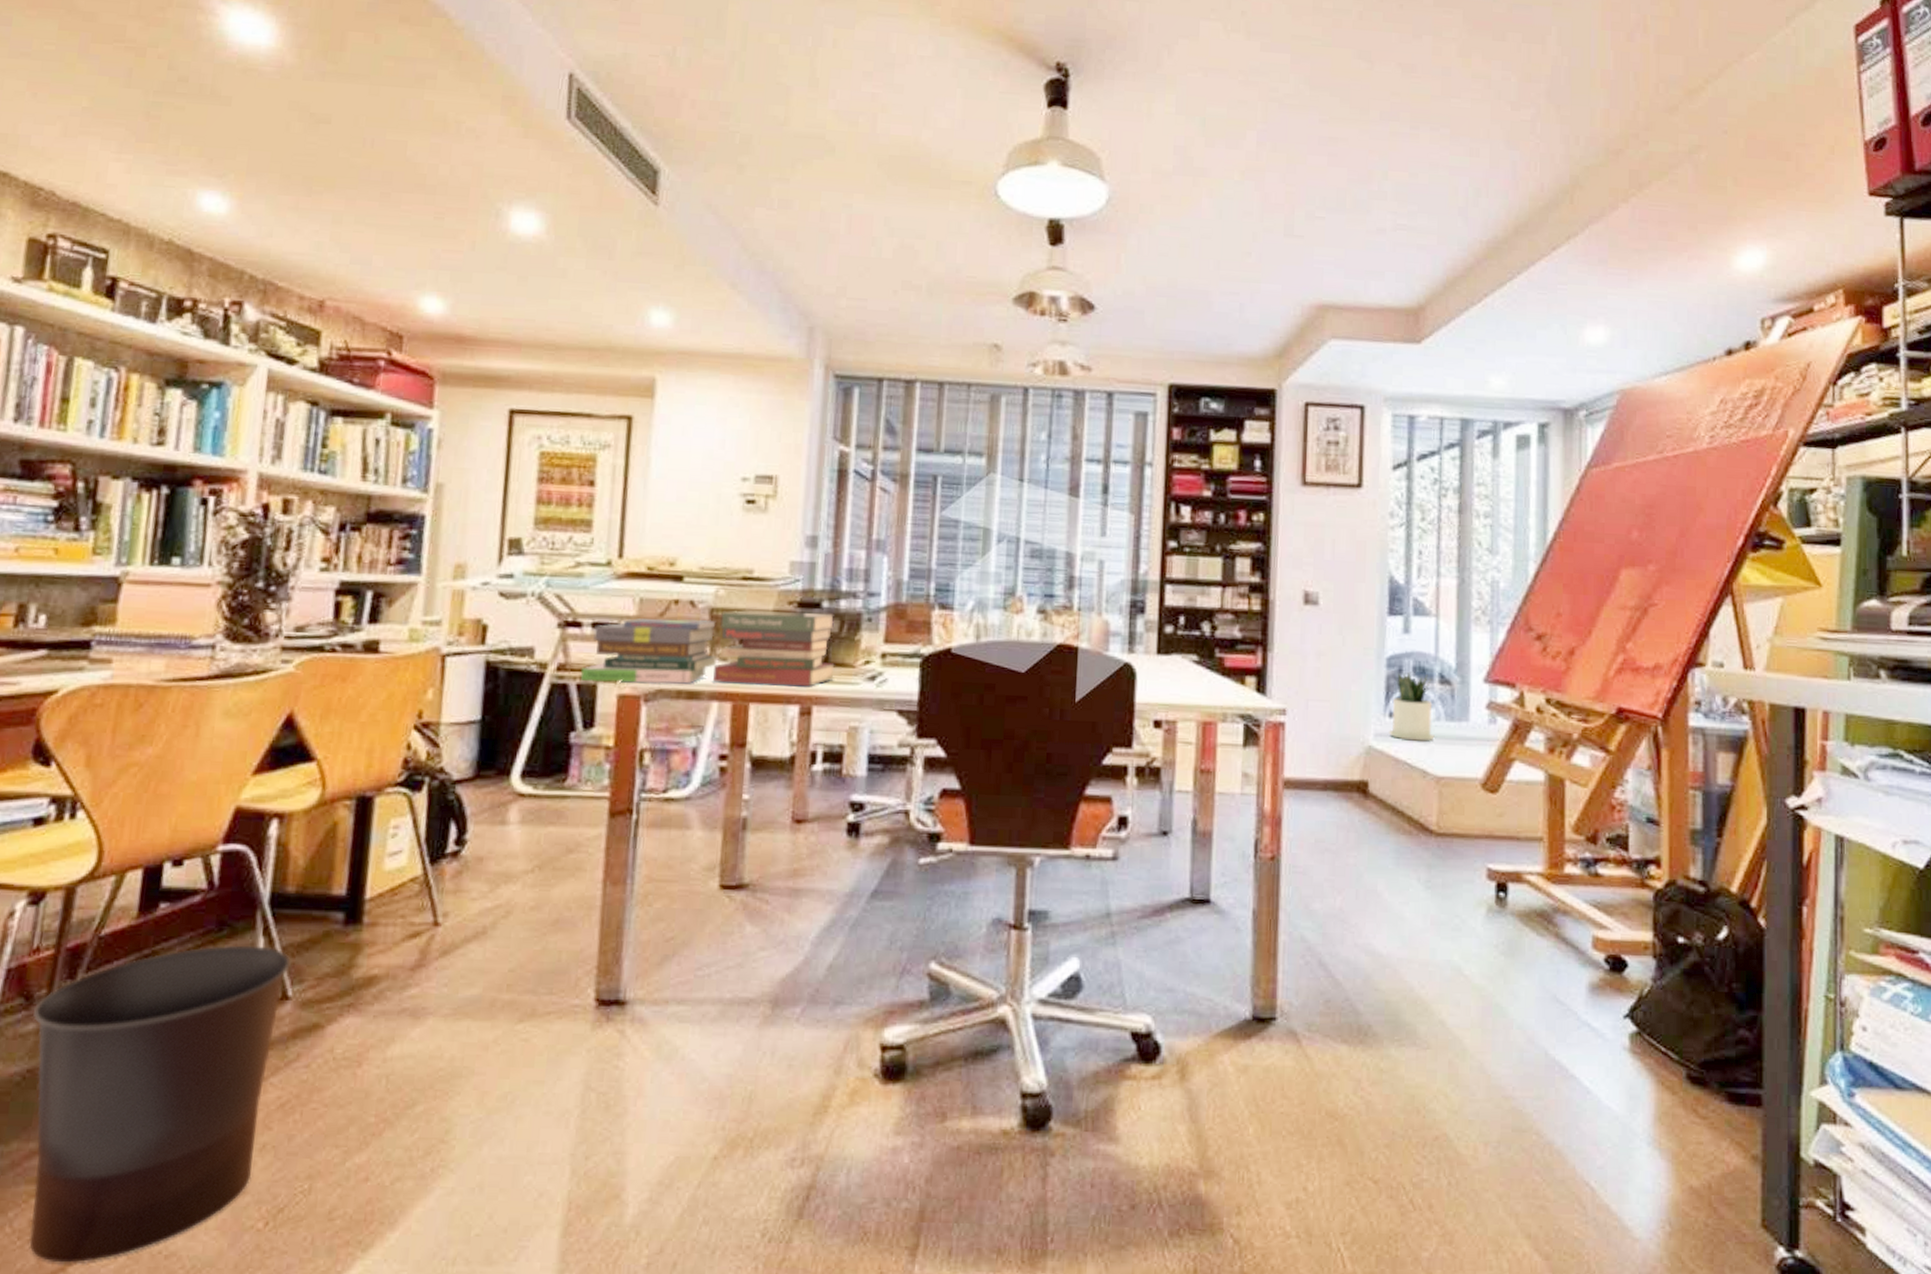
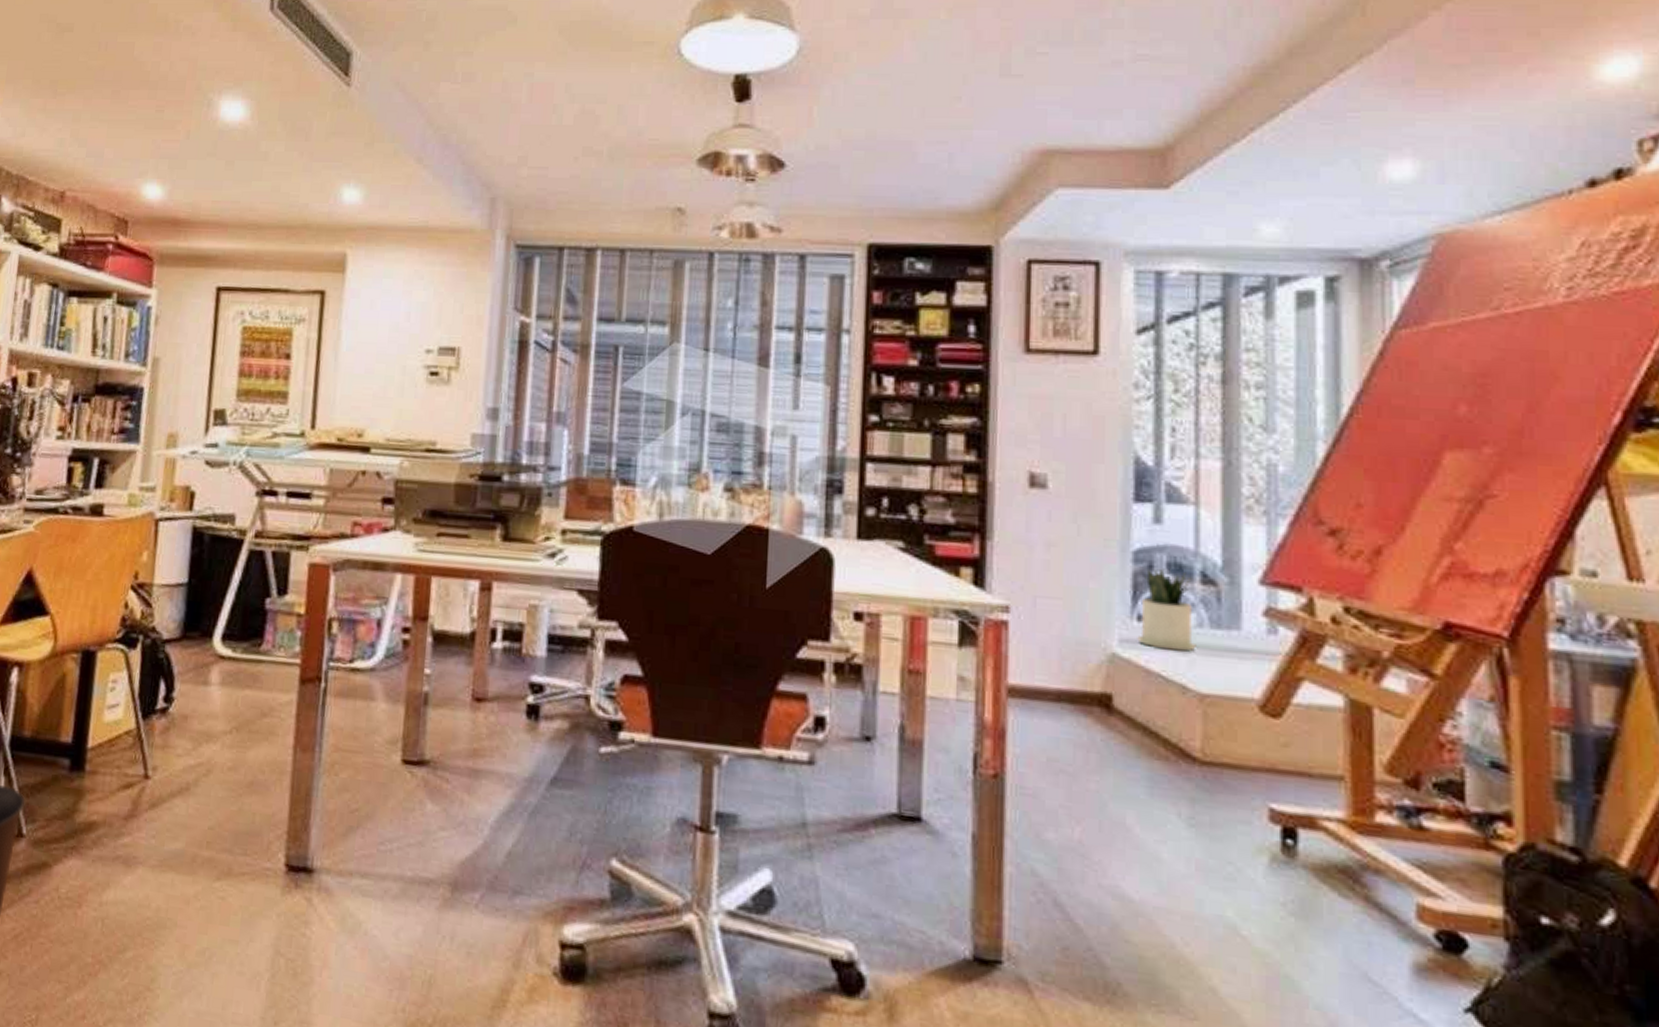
books: present [580,618,717,684] -> none [275,488,401,555]
books: present [713,610,835,687] -> none [397,482,515,562]

